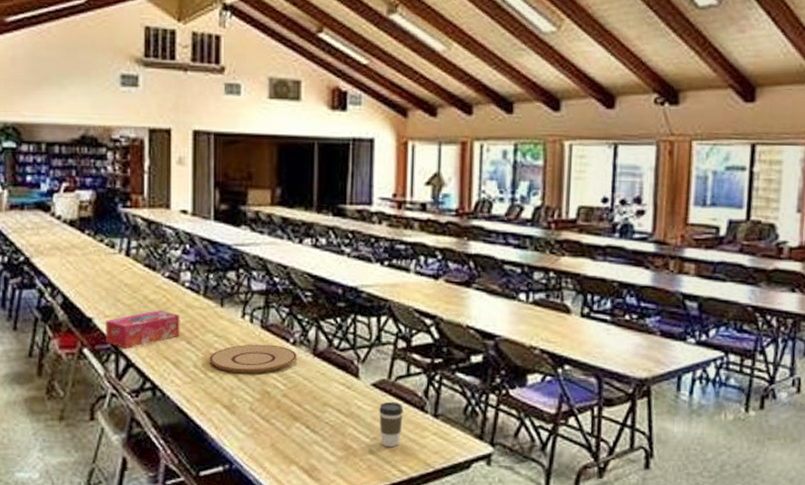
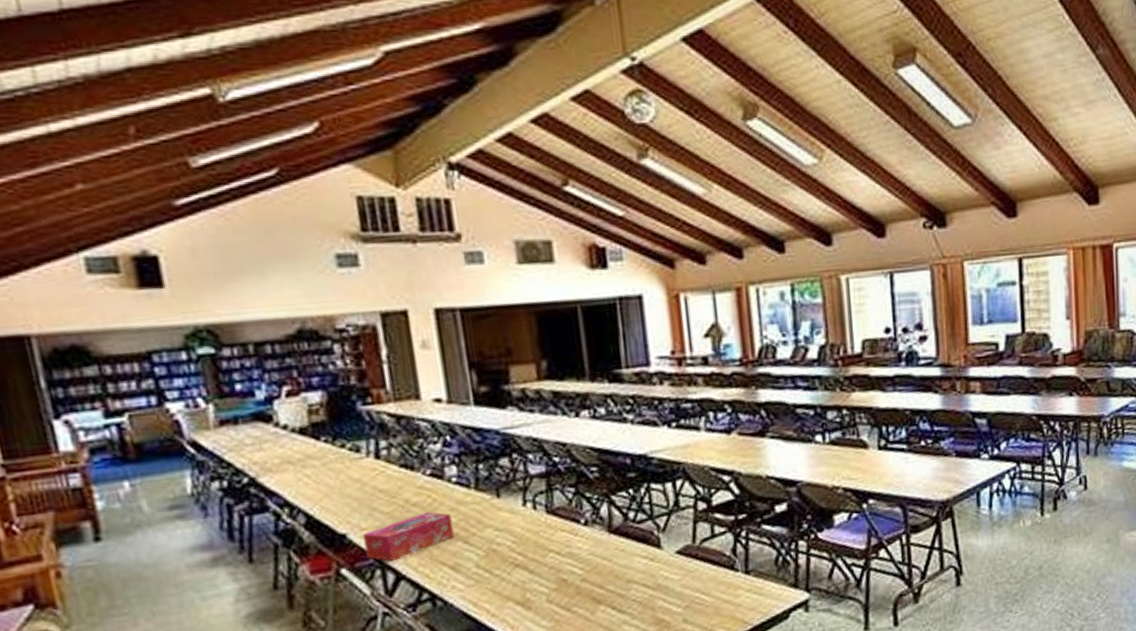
plate: present [209,344,297,374] -> none [492,529,591,566]
coffee cup: present [379,401,404,448] -> none [687,565,714,613]

